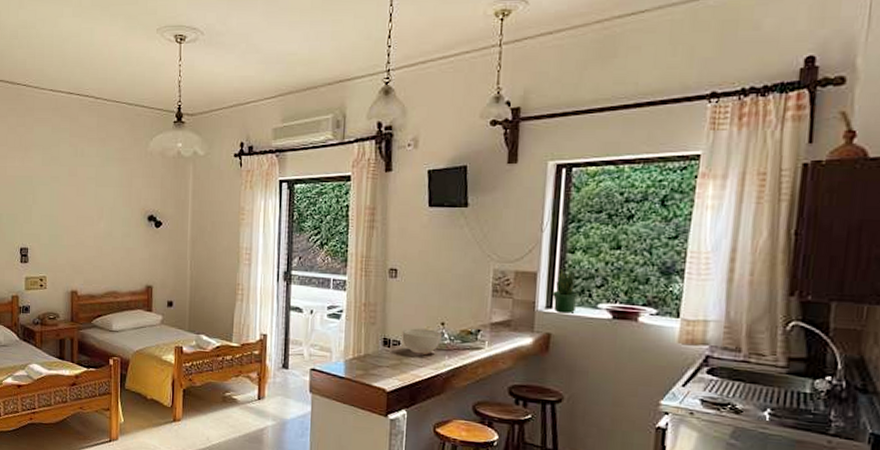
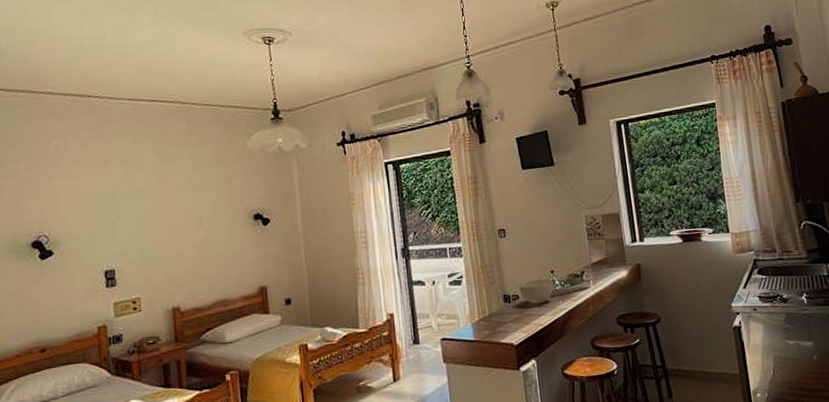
planter: present [553,267,578,315] -> none [634,206,654,246]

